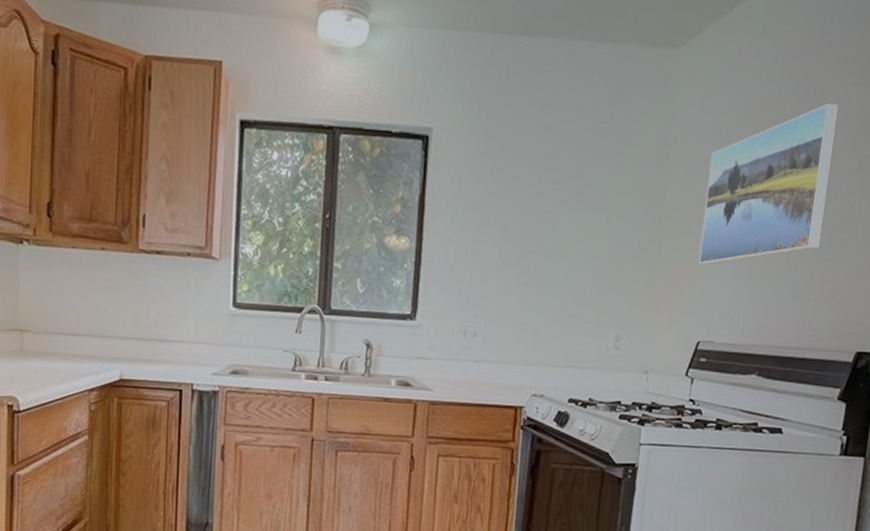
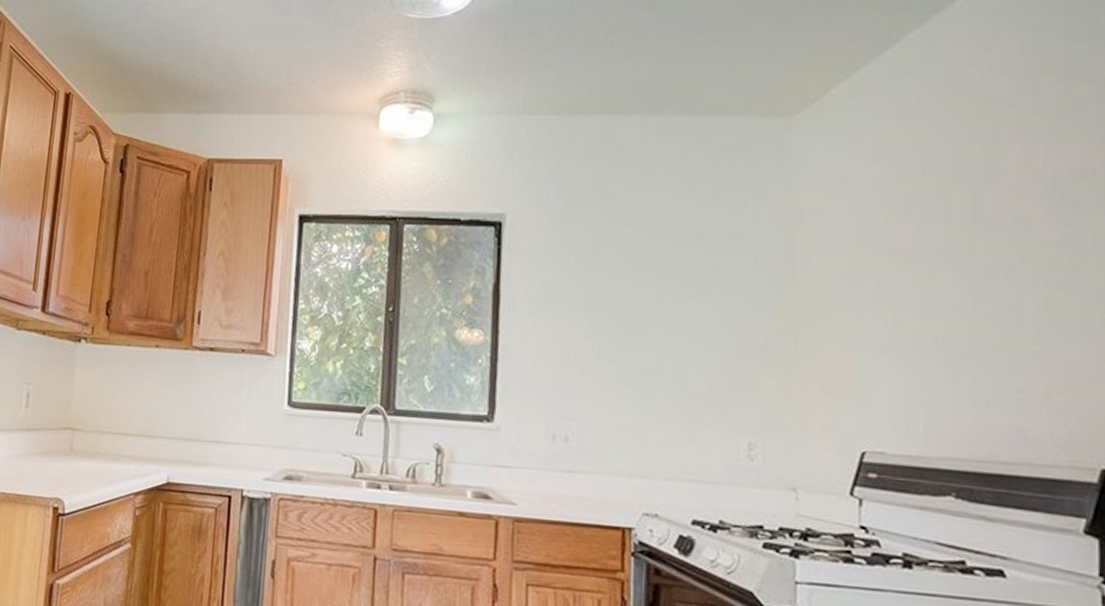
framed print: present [698,103,838,265] -> none [850,165,1020,358]

